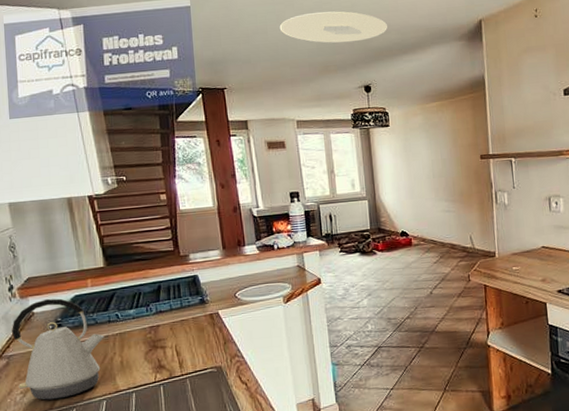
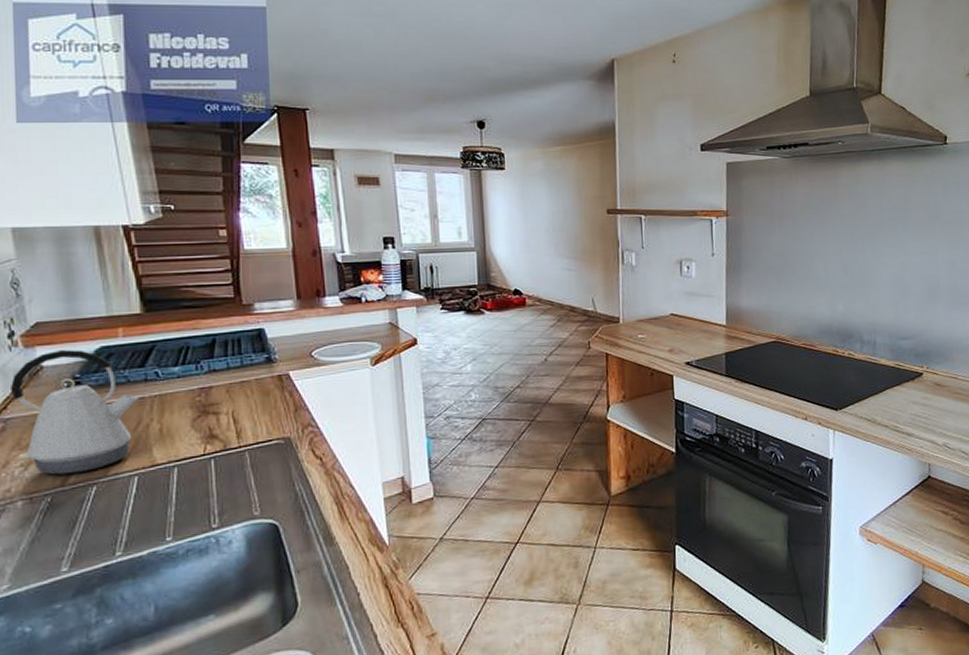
ceiling light: present [279,11,388,43] -> none [377,30,508,70]

